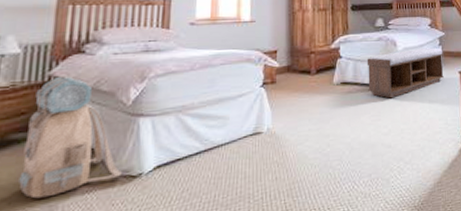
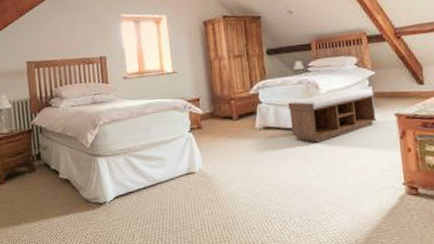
backpack: present [18,77,122,199] -> none [26,125,92,215]

